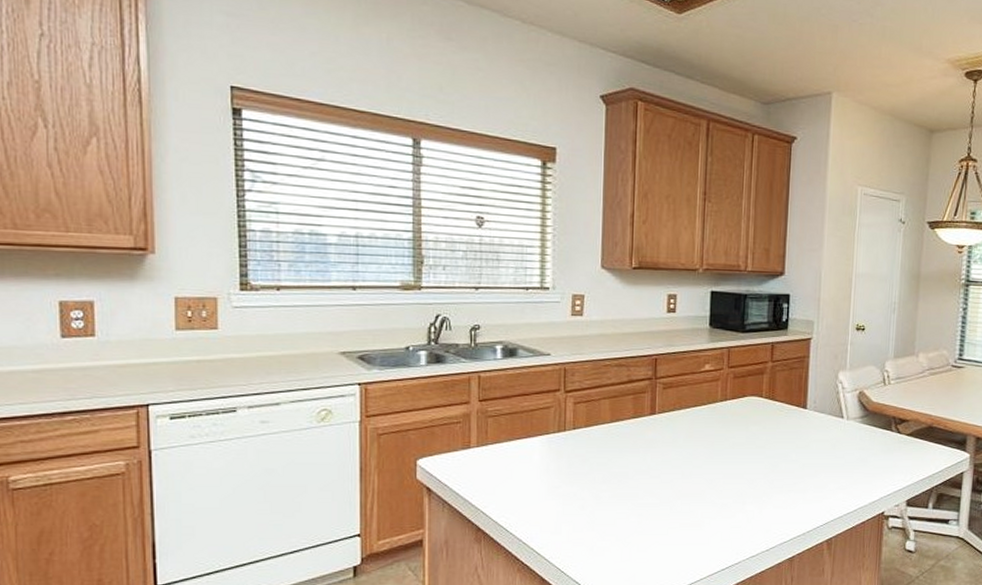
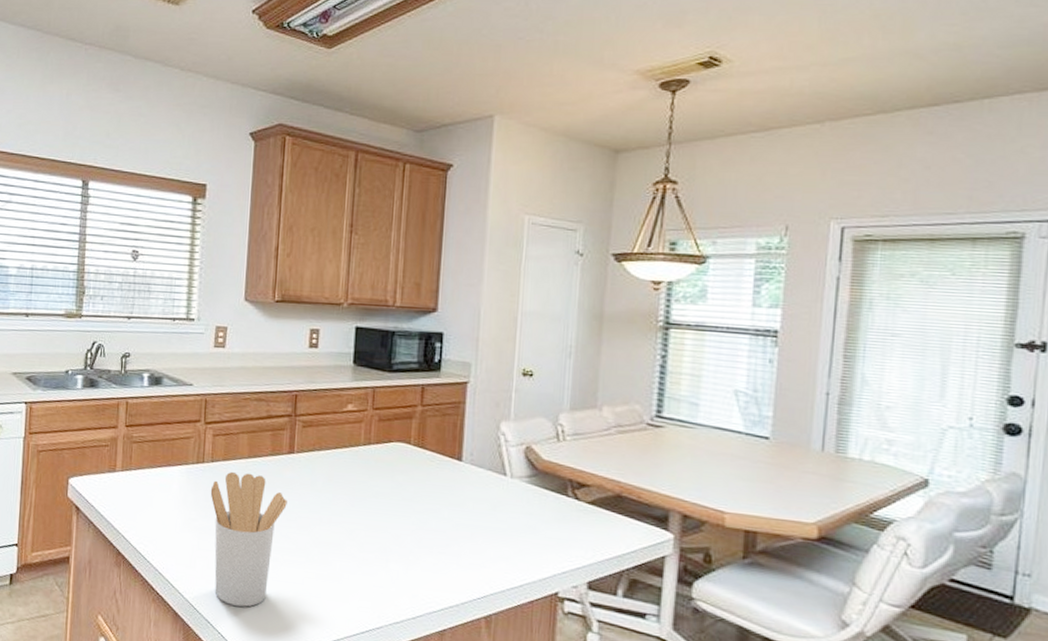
utensil holder: none [573,437,650,563] -> present [210,472,287,607]

